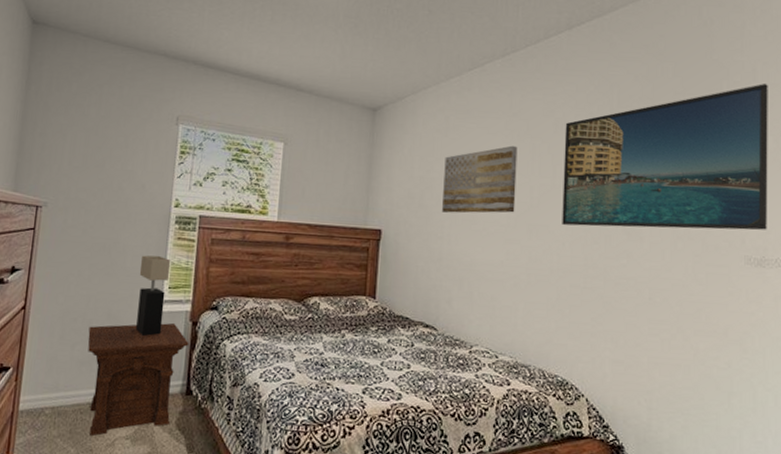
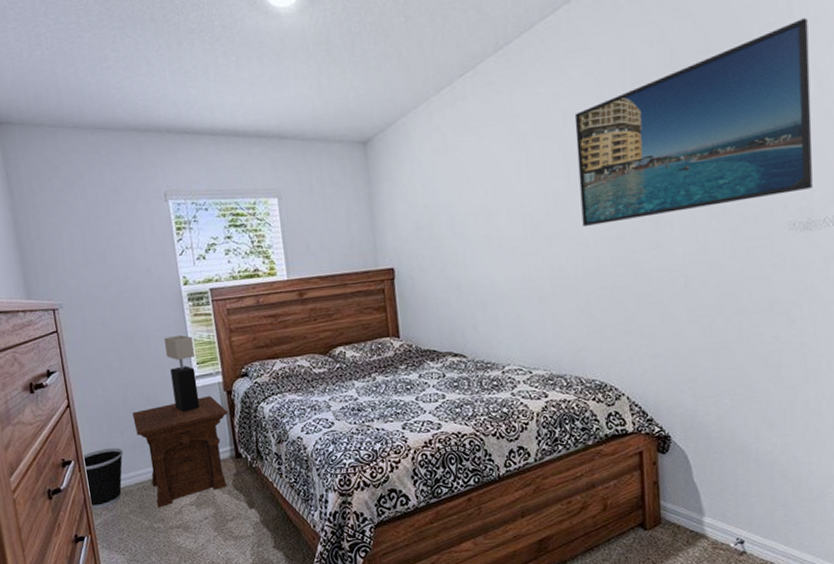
wastebasket: none [17,360,69,427] -> present [83,448,124,510]
wall art: present [442,145,518,214] -> none [448,151,531,238]

